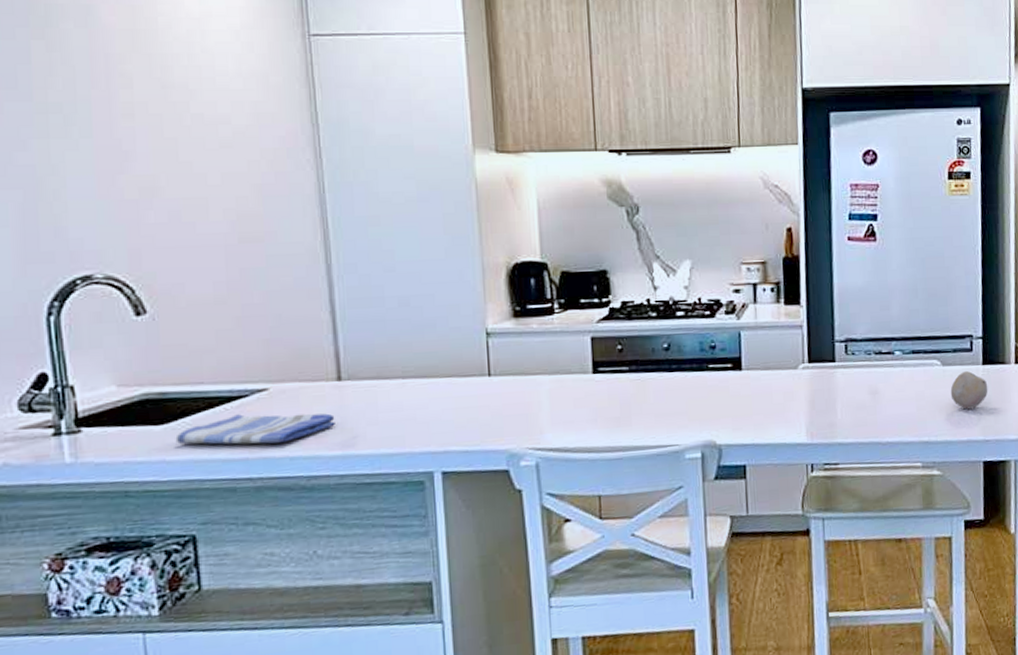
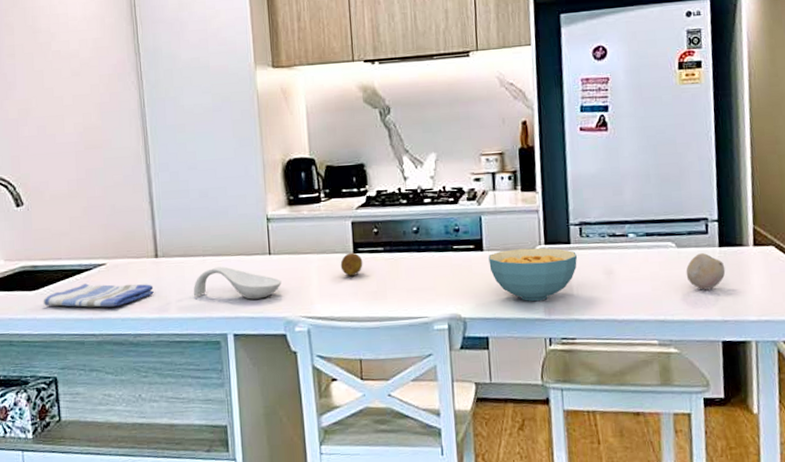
spoon rest: none [388,390,504,430] -> present [193,266,282,300]
fruit: none [577,373,604,400] -> present [340,252,363,276]
cereal bowl: none [747,366,843,425] -> present [488,247,578,302]

